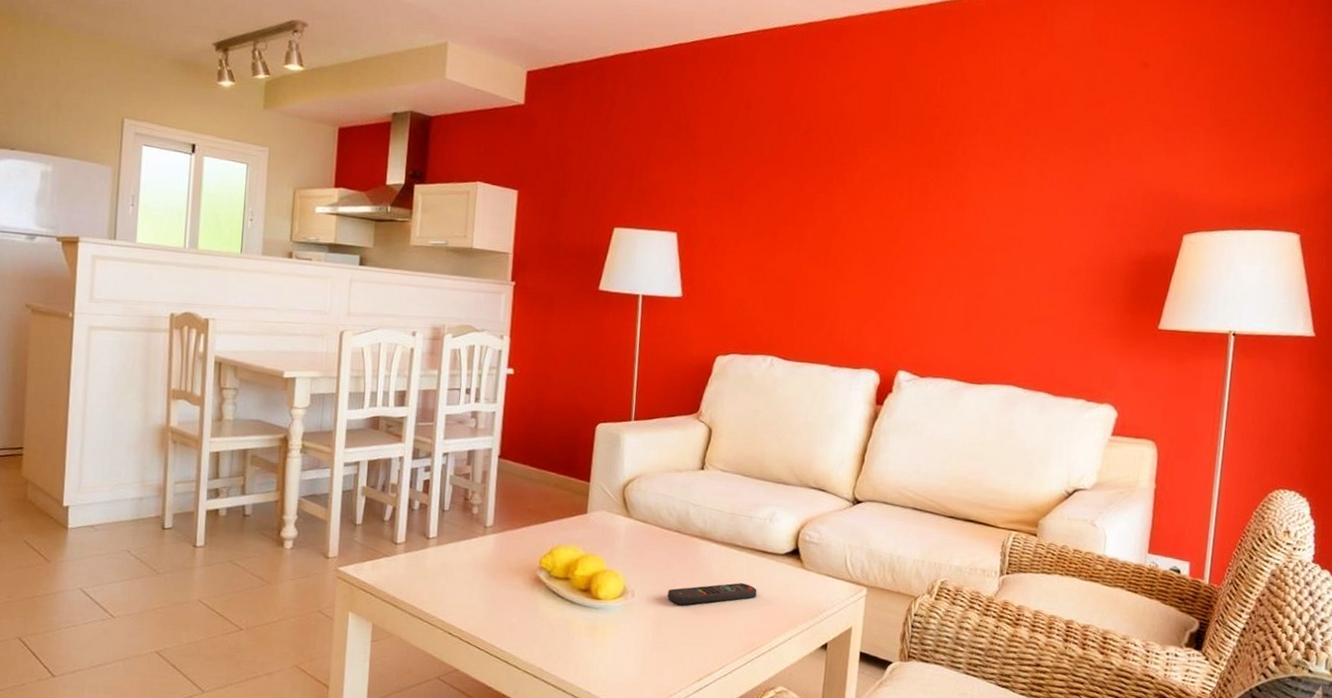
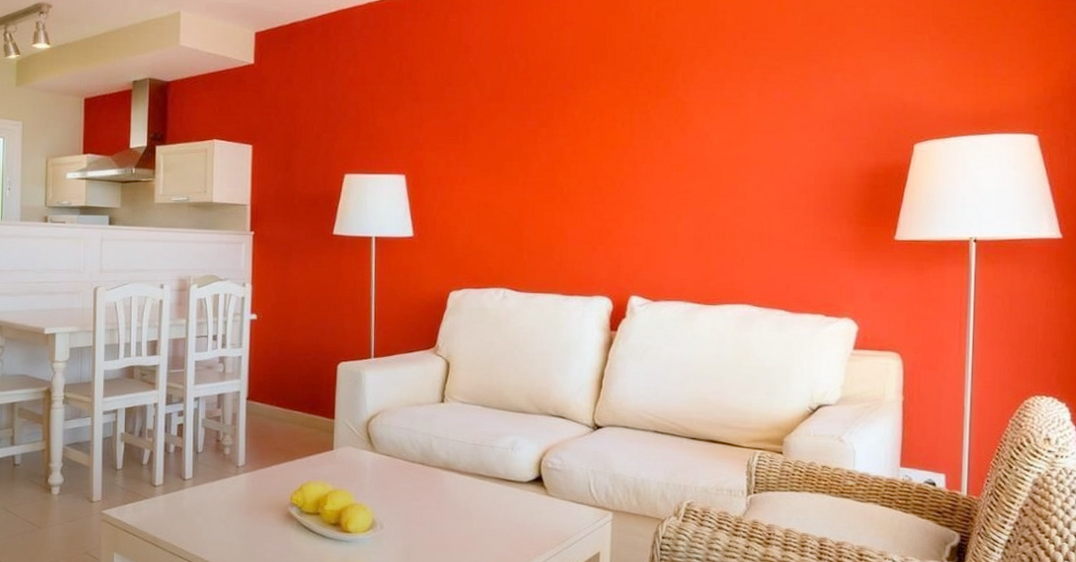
remote control: present [667,583,757,605] -> none [415,512,503,535]

